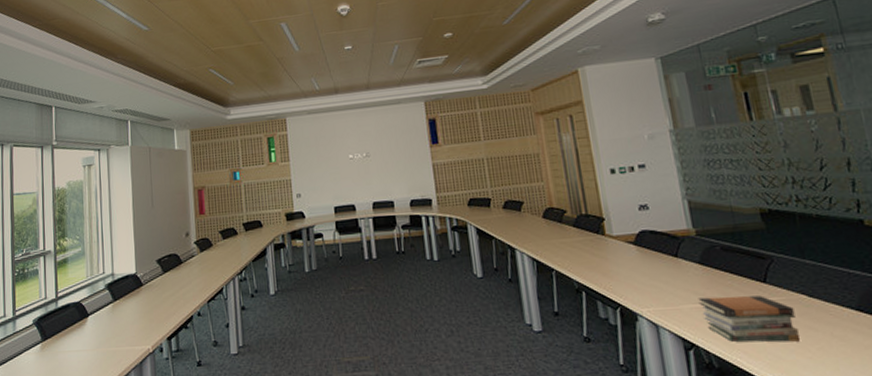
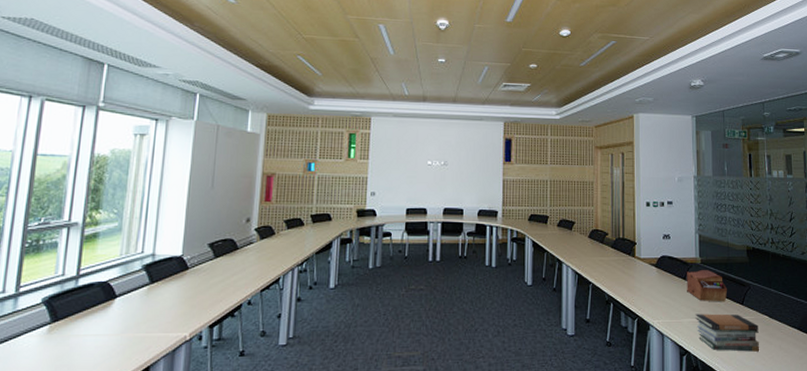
sewing box: none [678,242,741,282] -> present [687,269,728,302]

